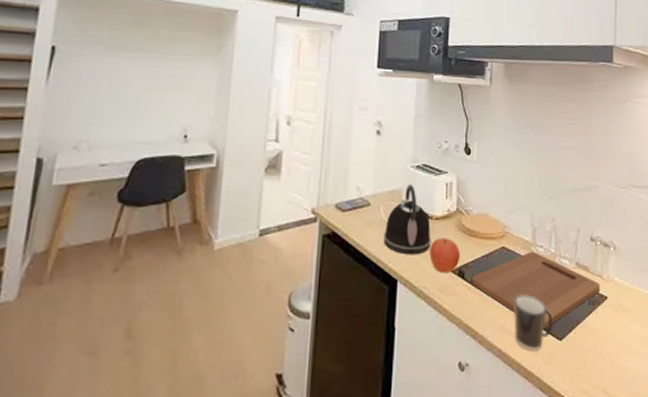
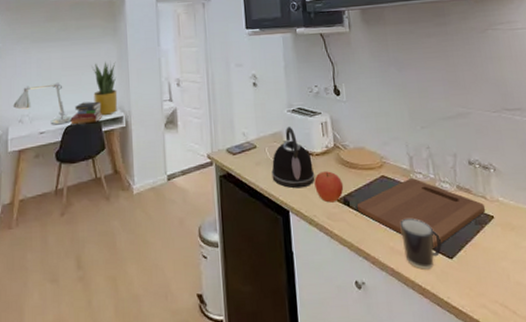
desk lamp: none [66,104,148,157] -> present [12,82,73,125]
books: none [144,132,187,160] -> present [70,101,102,125]
planter: none [179,85,215,150] -> present [91,61,118,115]

